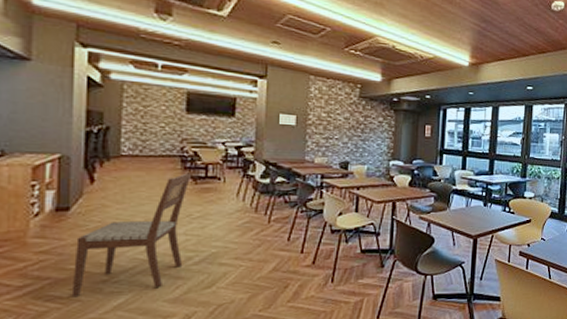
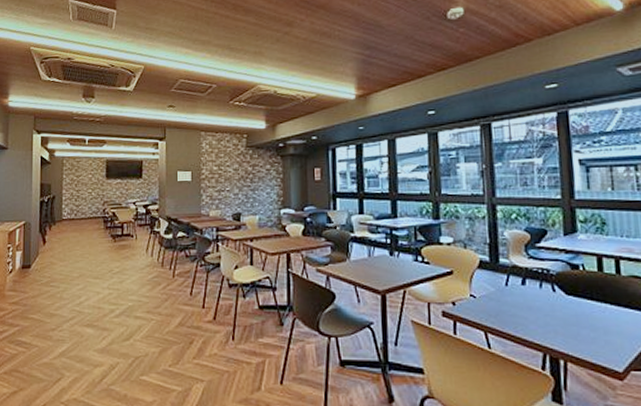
chair: present [71,171,192,298] -> none [32,230,112,343]

